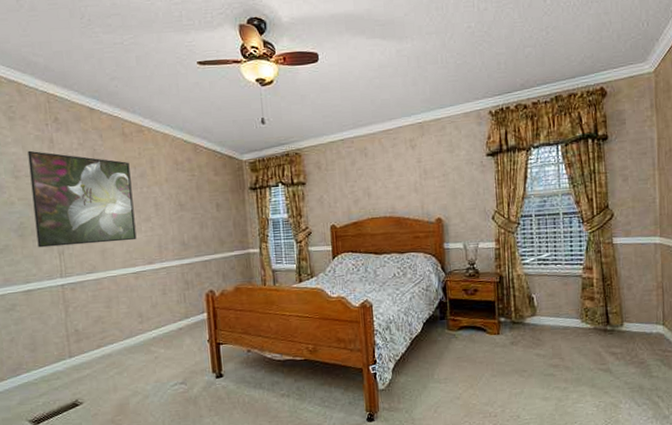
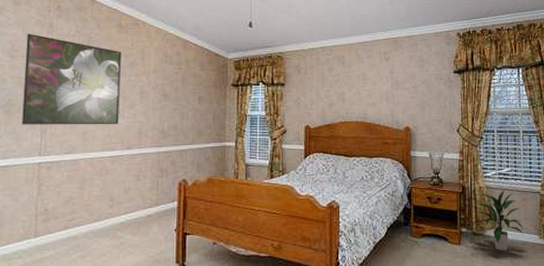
indoor plant: none [513,276,564,338] -> present [475,190,523,251]

